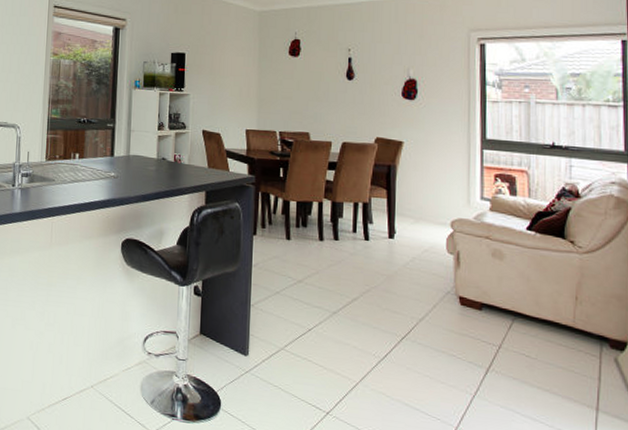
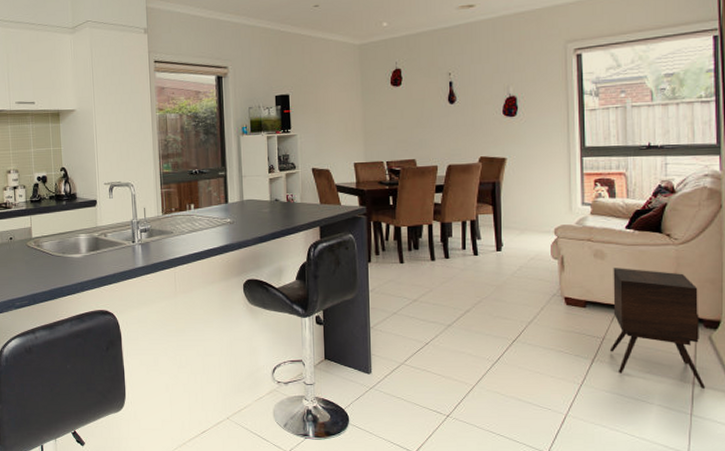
side table: none [506,271,610,416] -> present [609,268,705,389]

